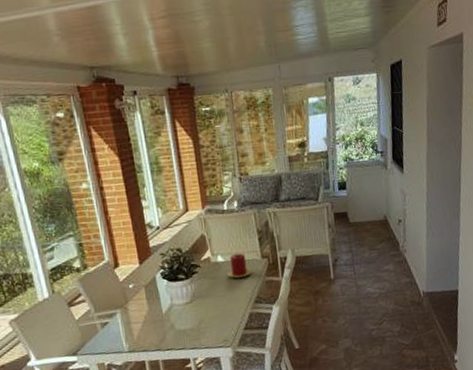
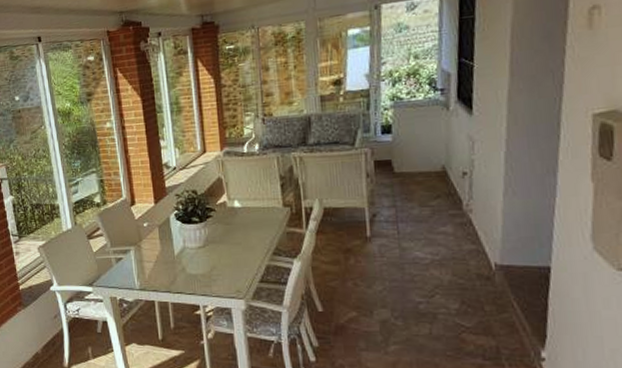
candle: present [227,253,252,278] -> none [244,199,271,226]

